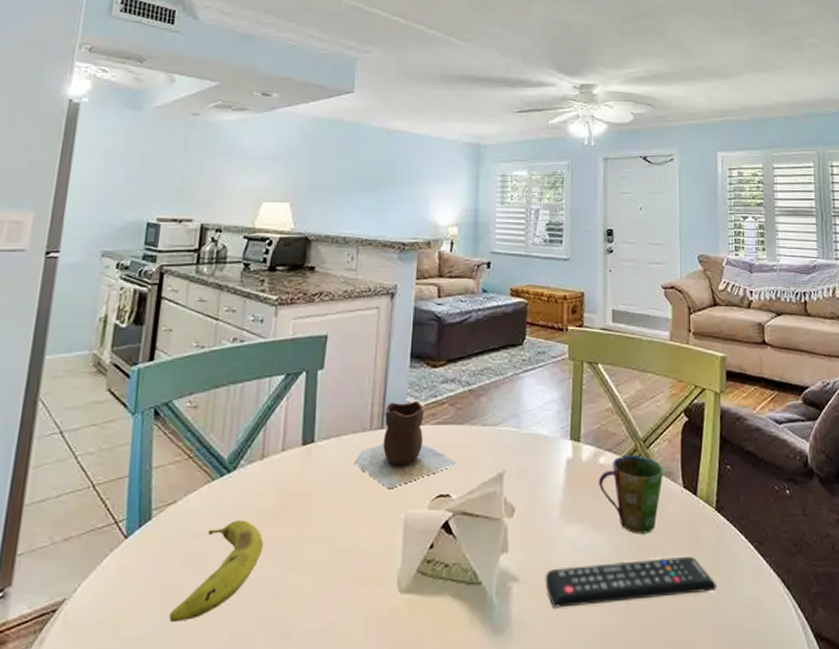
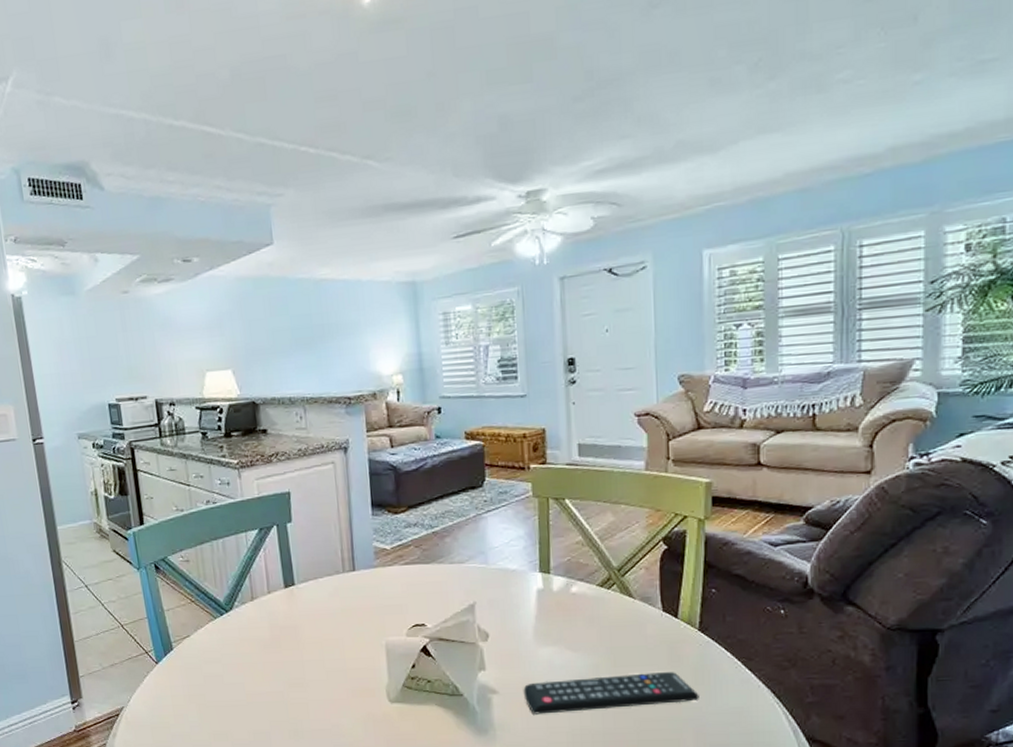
fruit: present [169,520,264,623] -> none [203,649,268,724]
vase: present [354,400,458,489] -> none [333,544,429,621]
cup: present [598,455,664,534] -> none [571,583,641,653]

